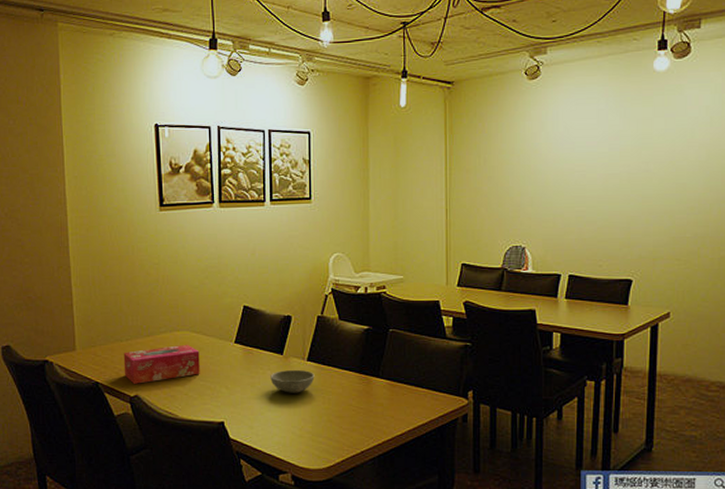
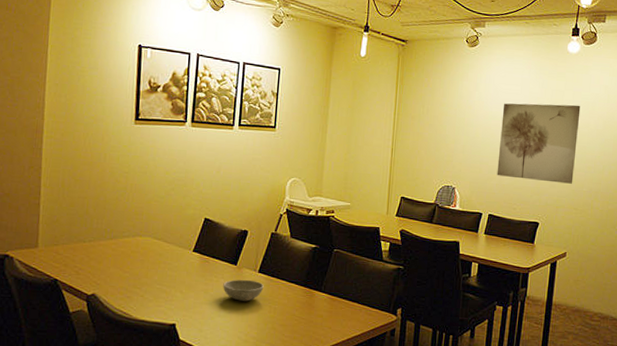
tissue box: present [123,344,200,384] -> none [83,249,159,284]
wall art: none [575,134,676,231] -> present [497,103,581,184]

